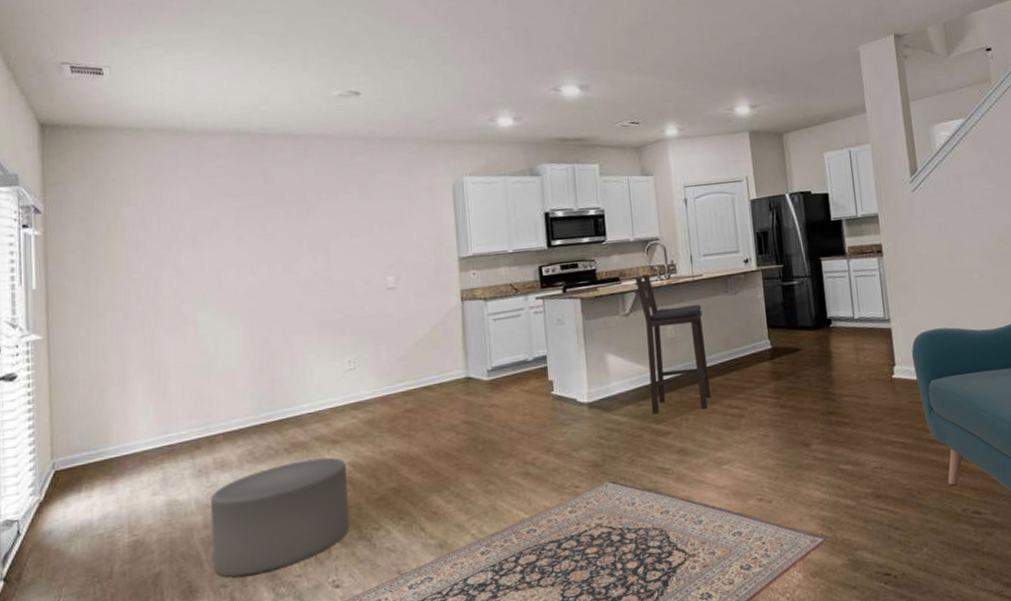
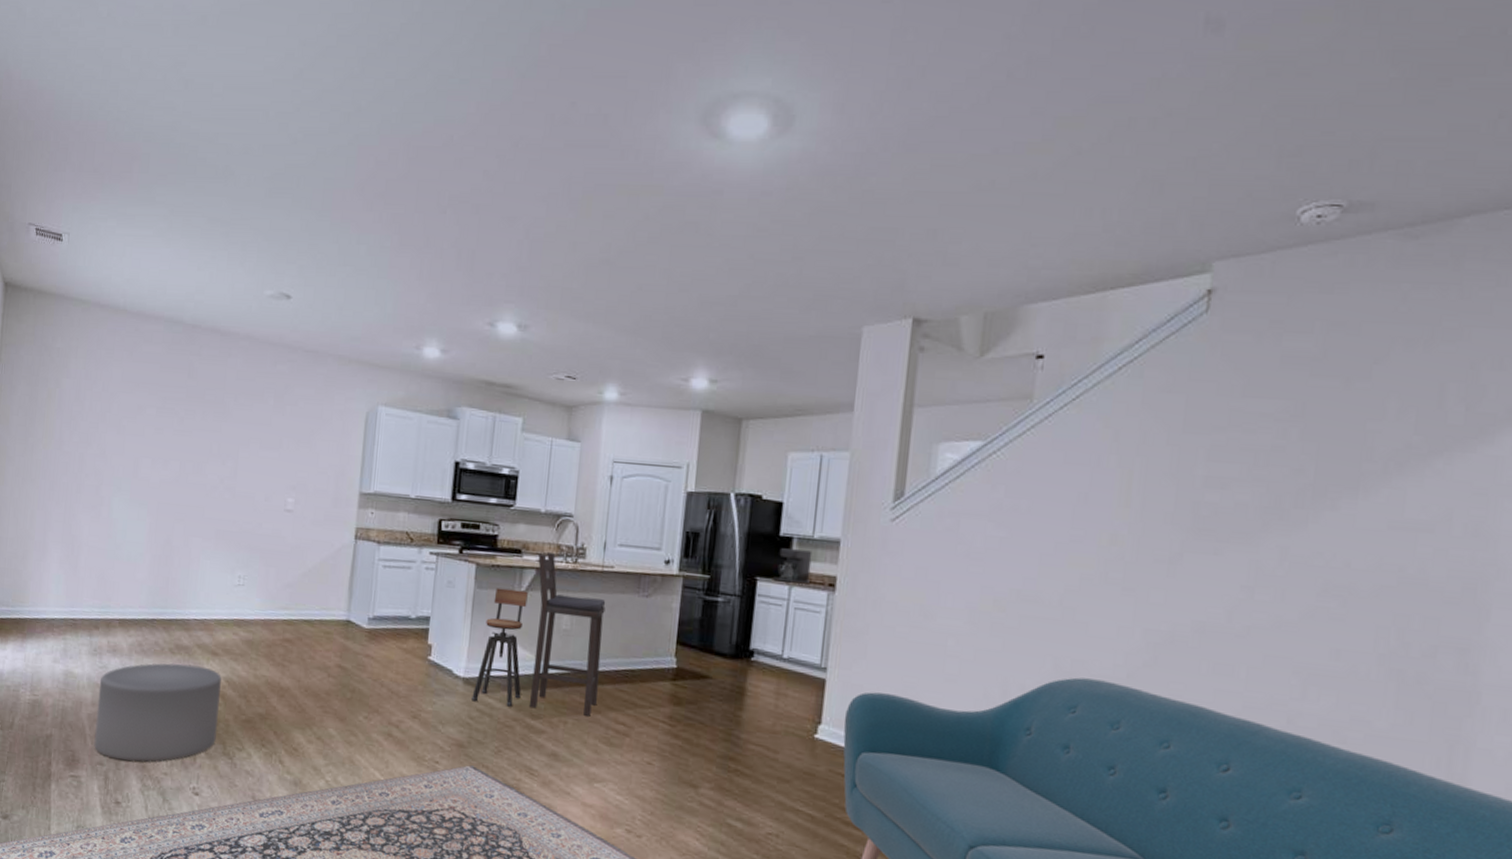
bar stool: none [598,312,643,423] -> present [472,587,528,707]
coffee maker: none [832,228,862,258] -> present [772,548,813,584]

